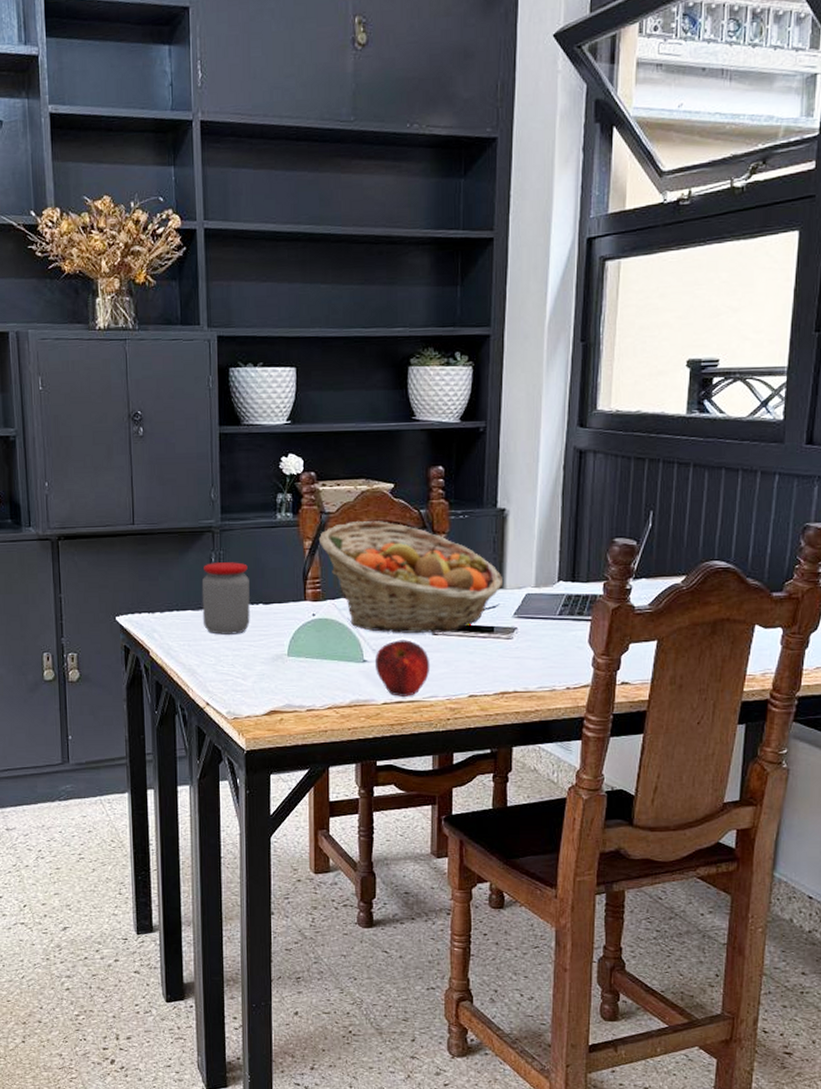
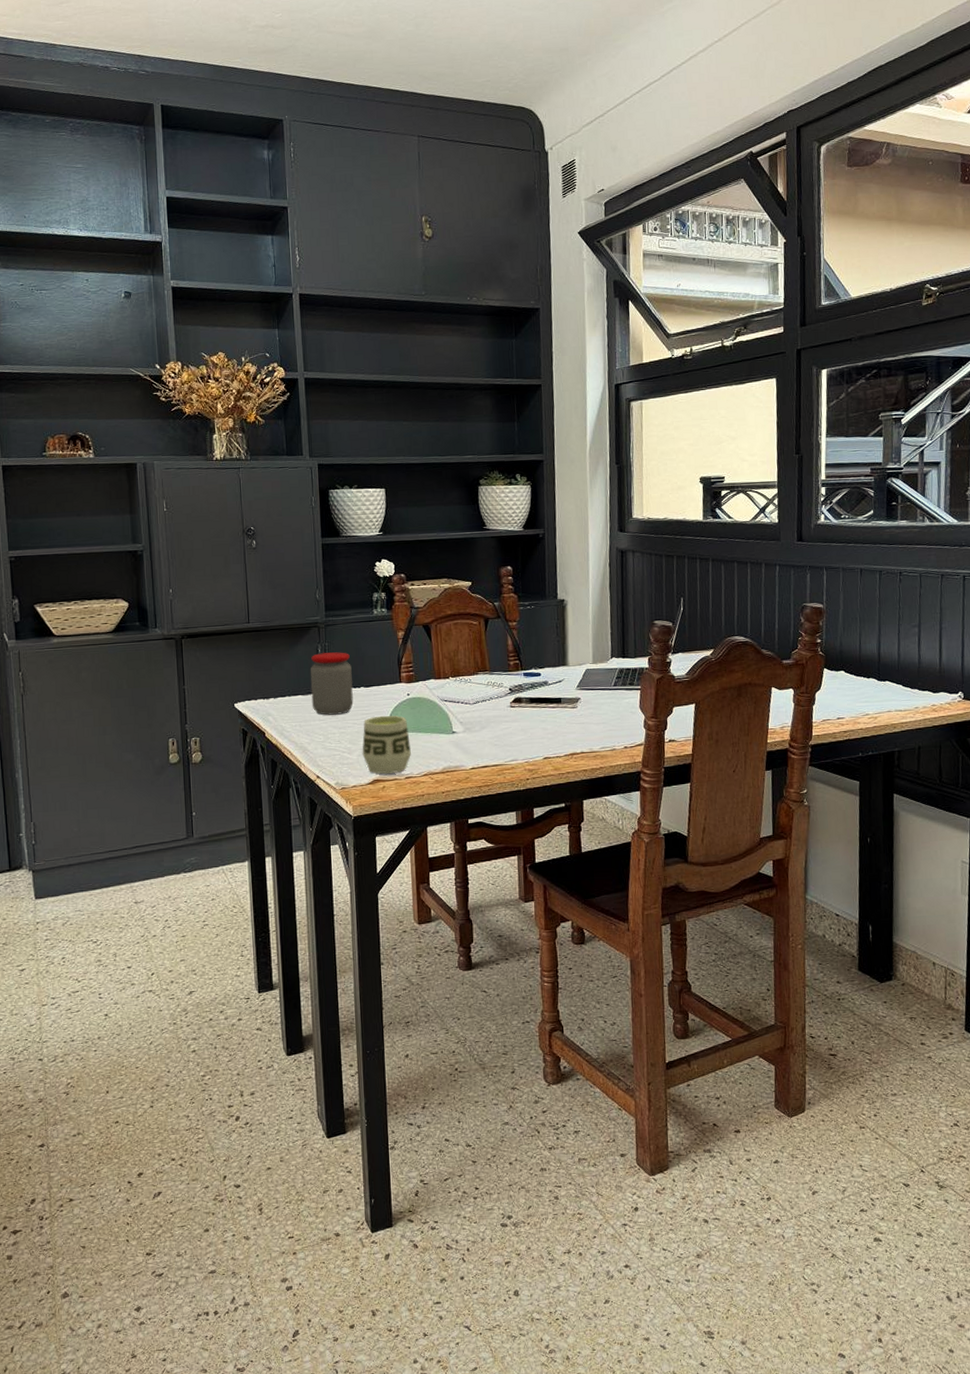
cup: none [258,637,314,705] -> present [362,715,411,774]
fruit basket: present [318,521,504,633] -> none [409,613,567,707]
apple: present [376,640,430,697] -> none [463,712,510,762]

